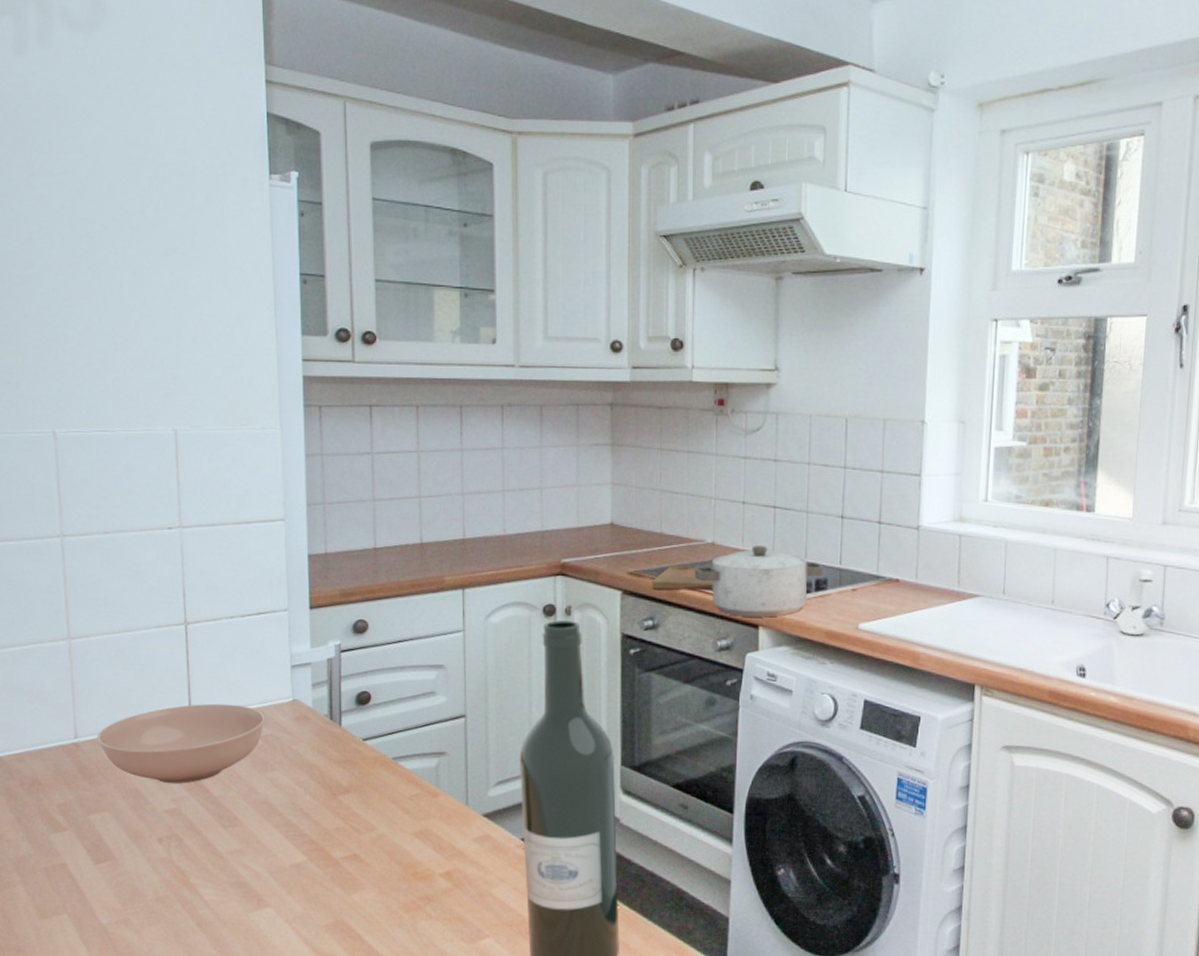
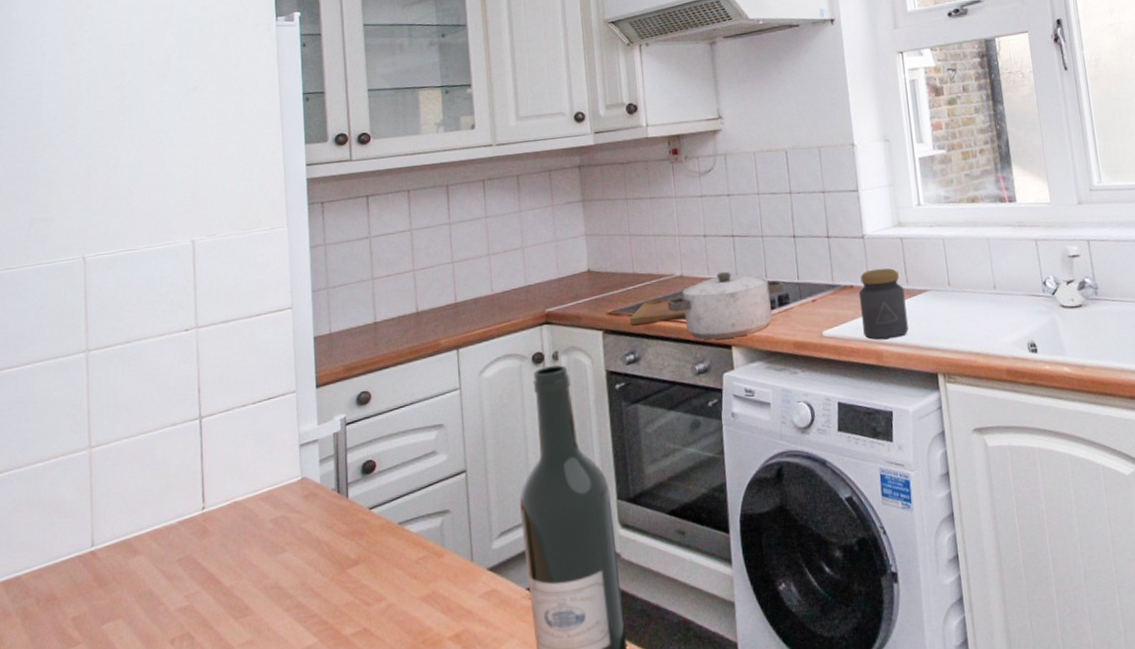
bowl: present [96,703,265,784] -> none [112,490,275,581]
jar: none [903,564,954,642] -> present [858,268,909,340]

